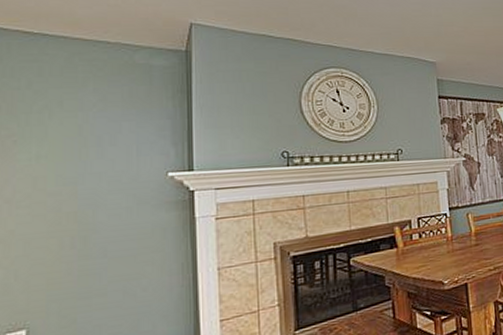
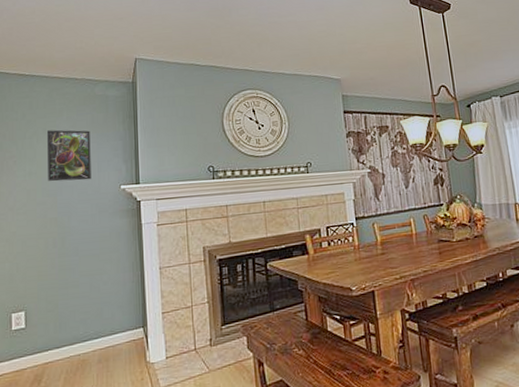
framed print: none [63,103,127,167] -> present [46,129,91,182]

